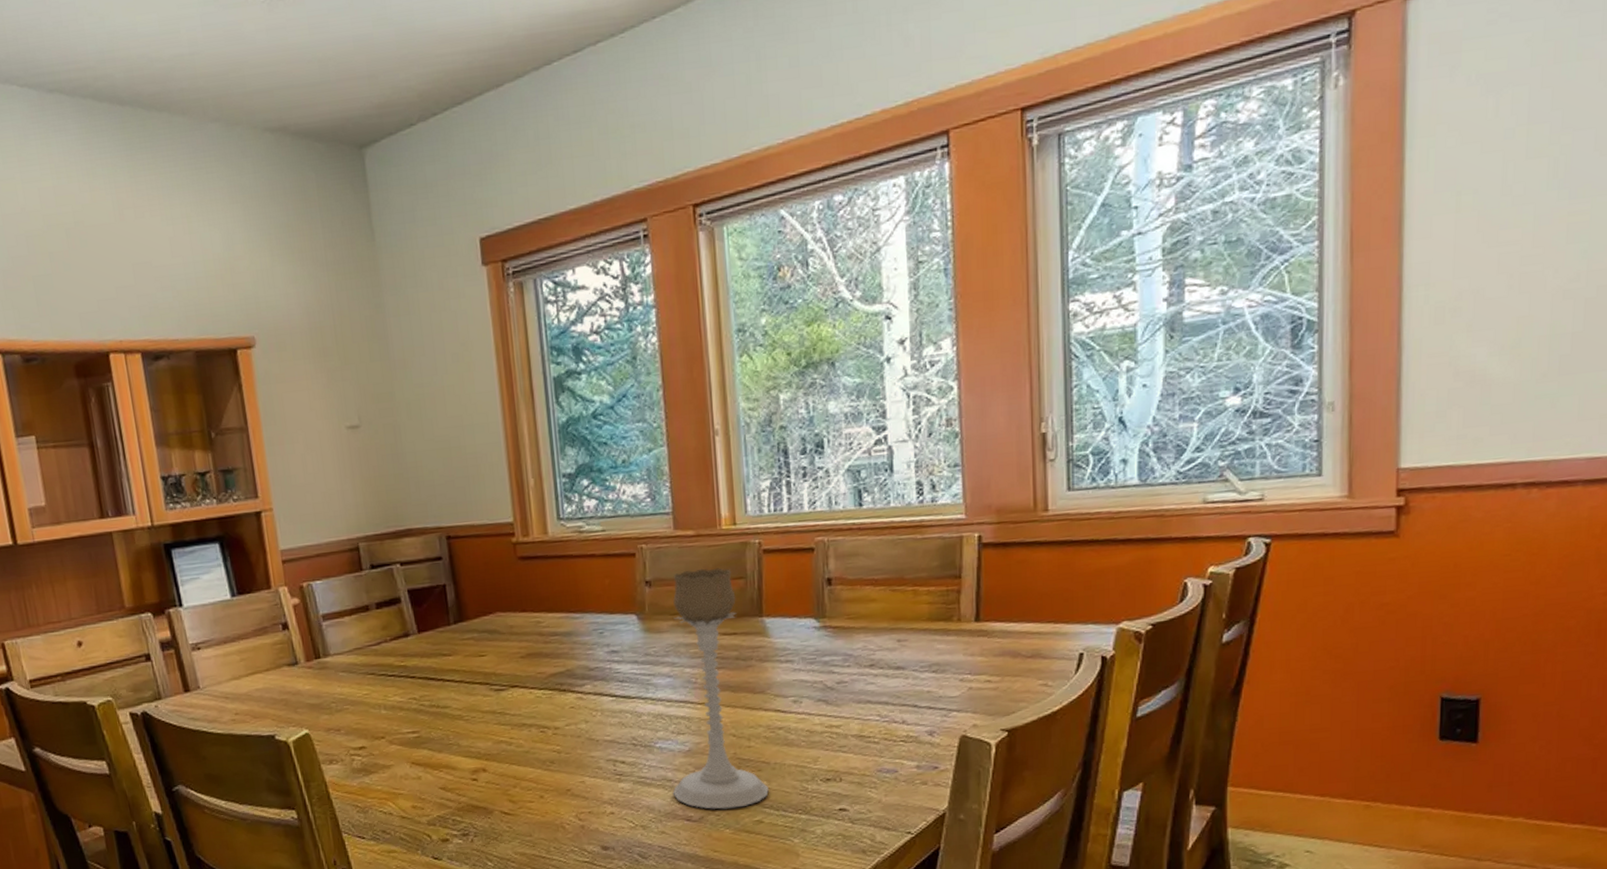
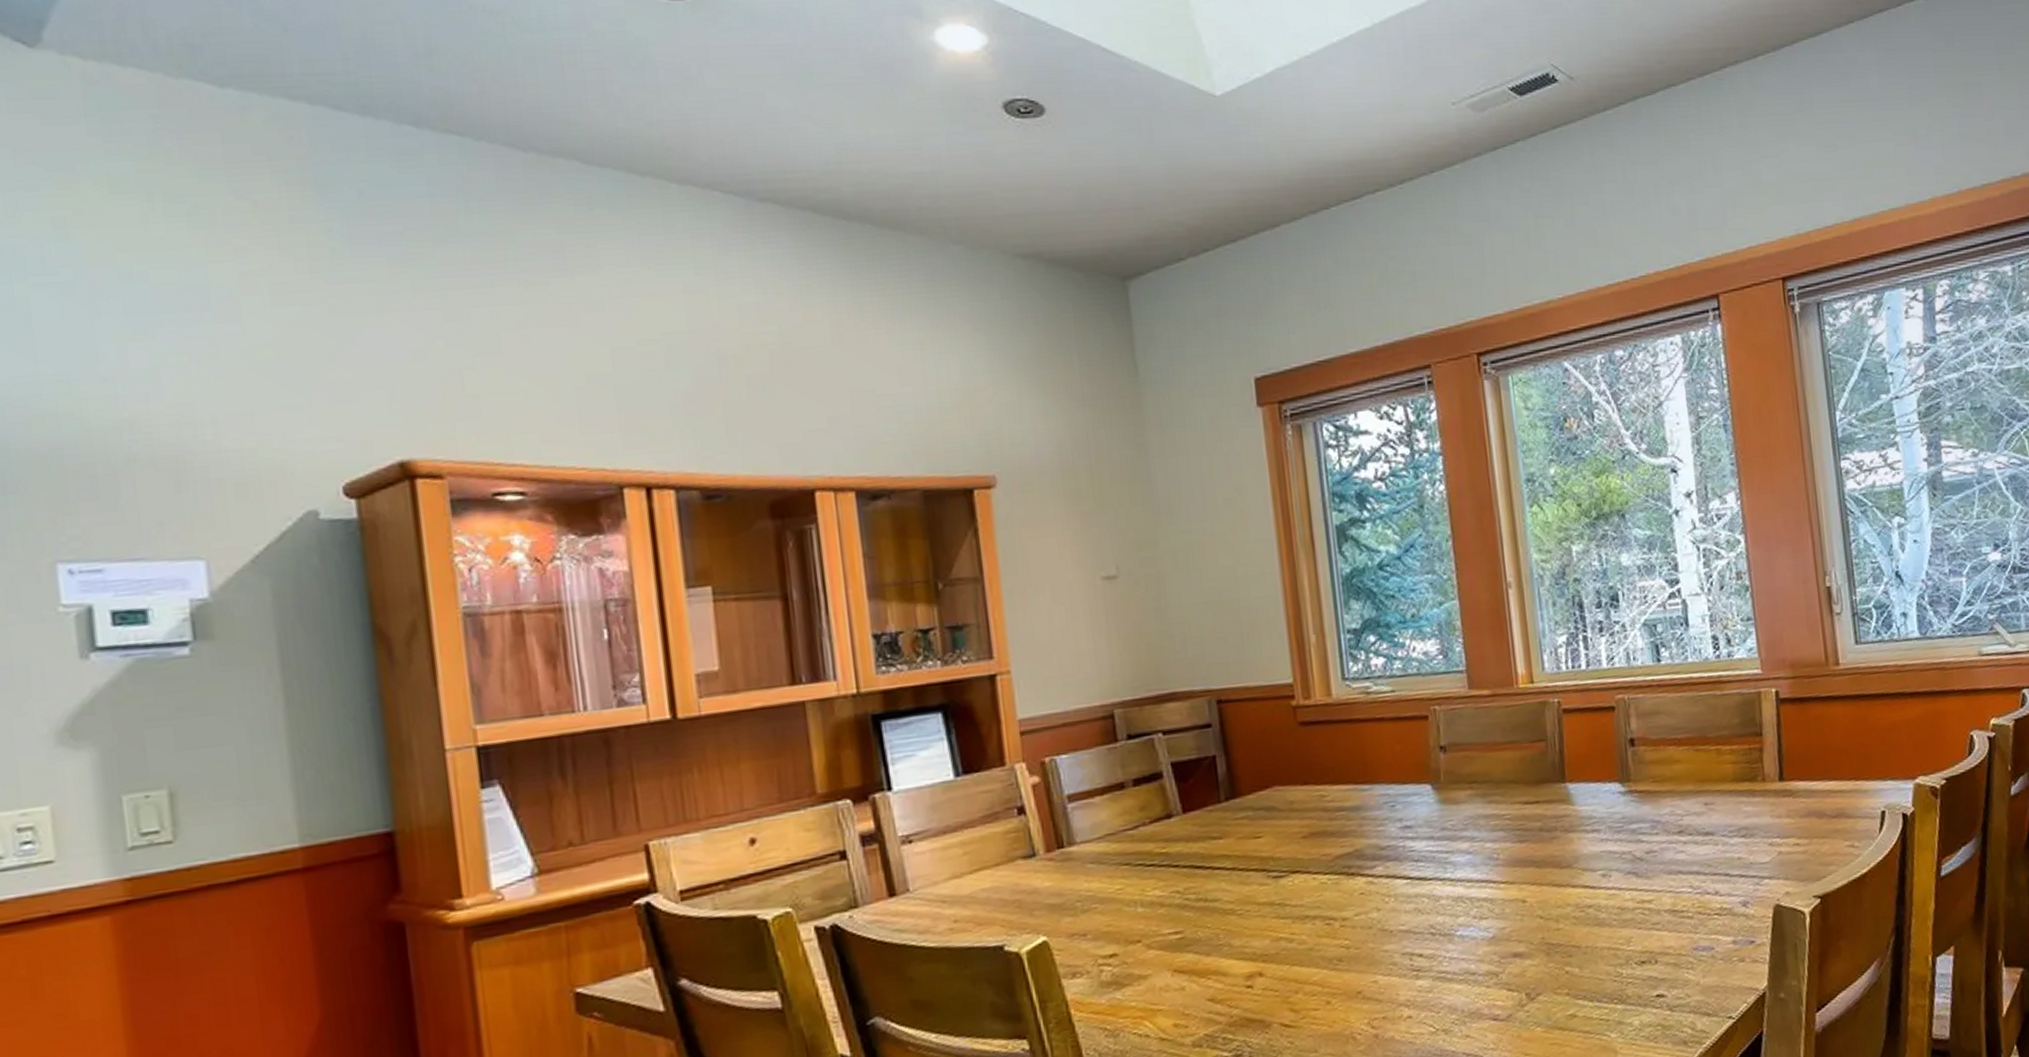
candle holder: present [672,568,770,810] -> none [1469,730,1582,1005]

